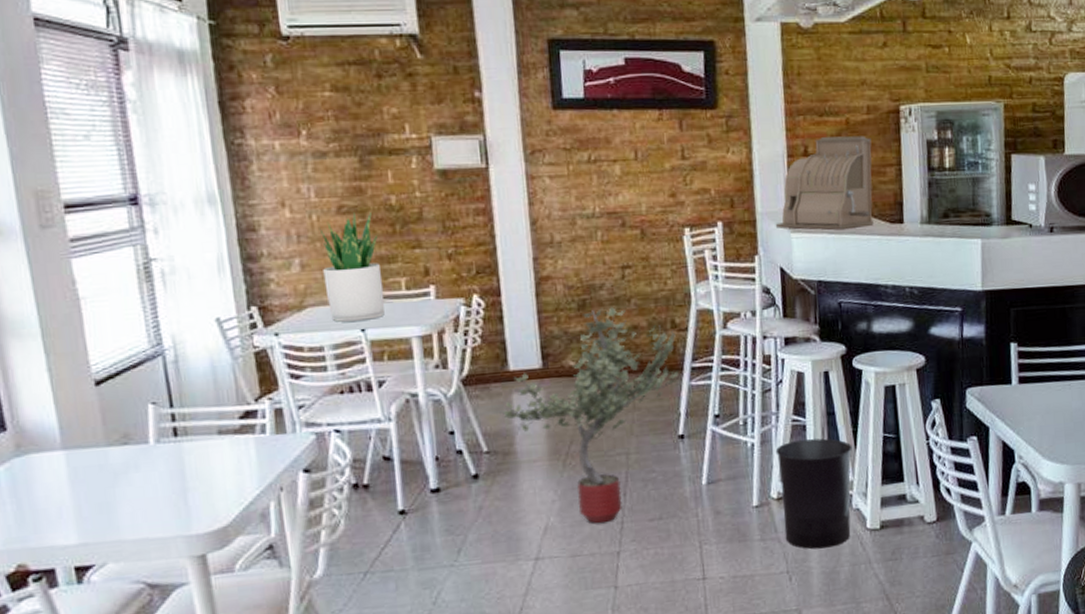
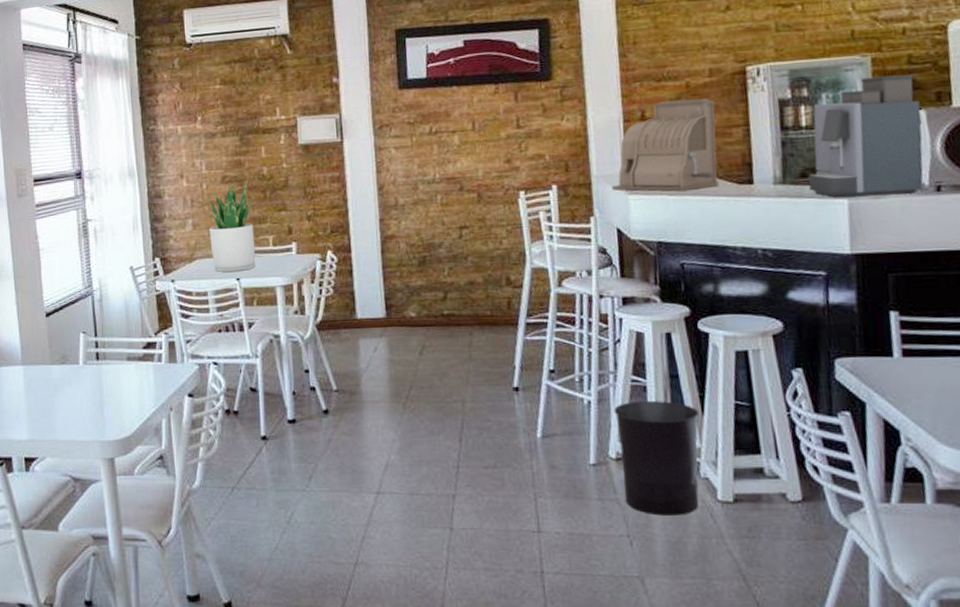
potted tree: present [501,306,679,524] -> none [349,263,514,466]
coffee machine: none [949,121,1041,237] -> present [808,74,923,198]

